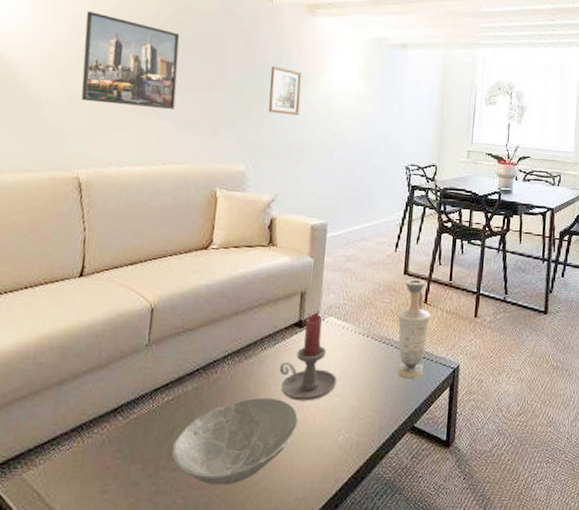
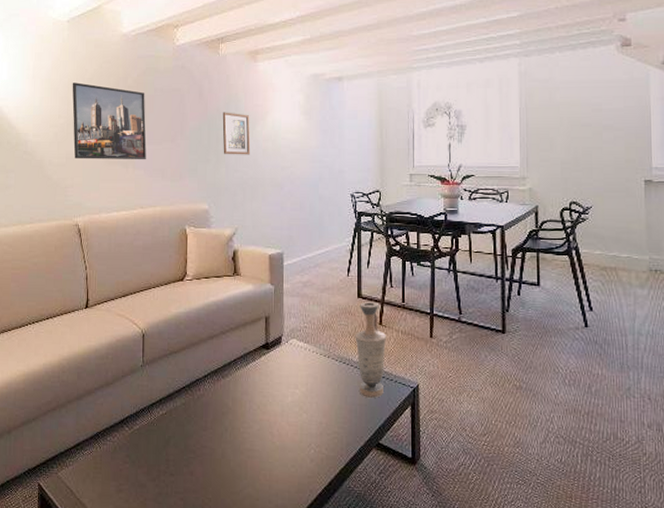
bowl: present [171,397,299,485] -> none [169,413,273,491]
candle holder: present [280,314,338,401] -> none [253,337,304,417]

